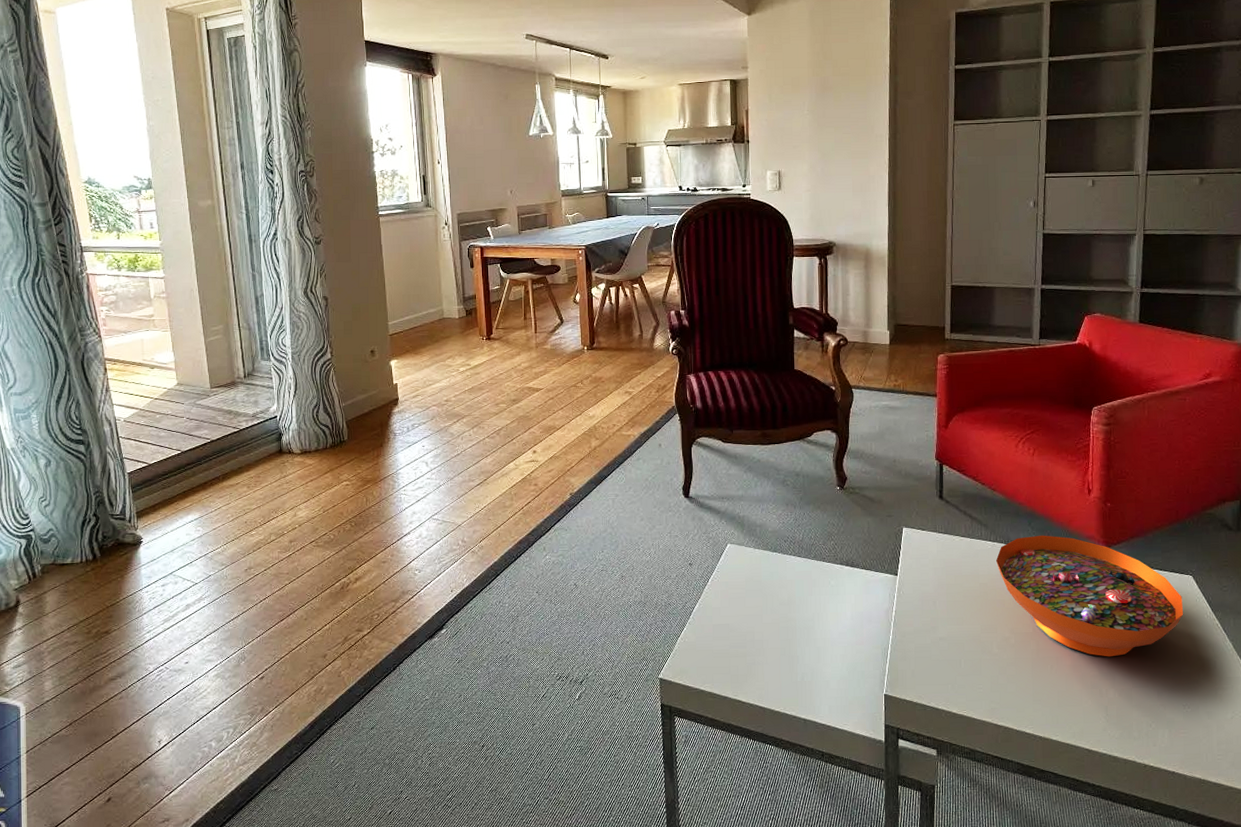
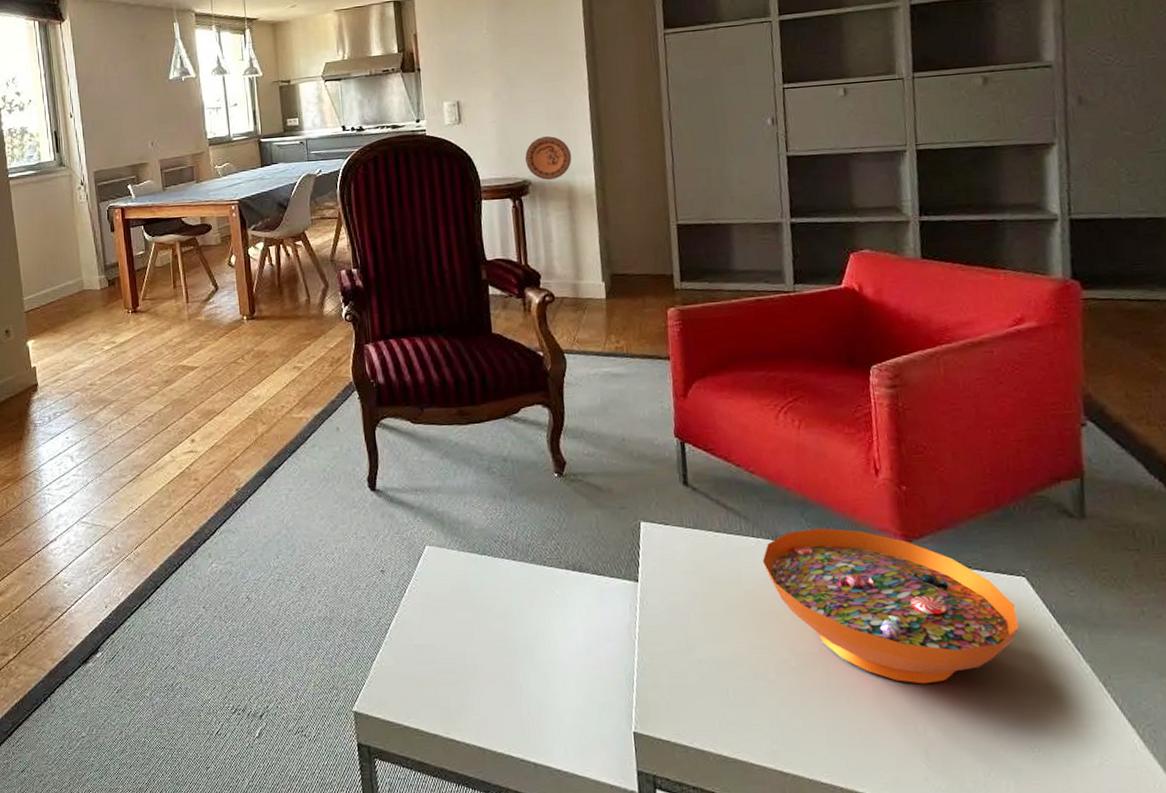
decorative plate: none [832,206,871,242] -> present [525,136,572,180]

